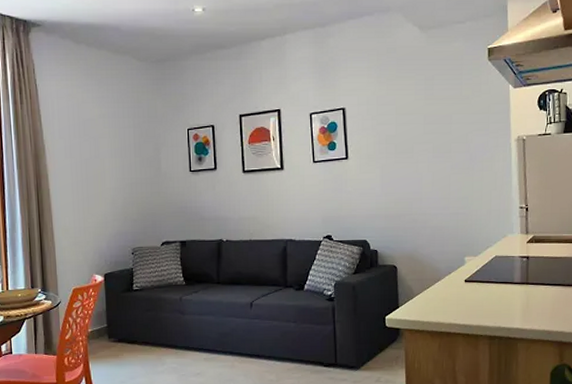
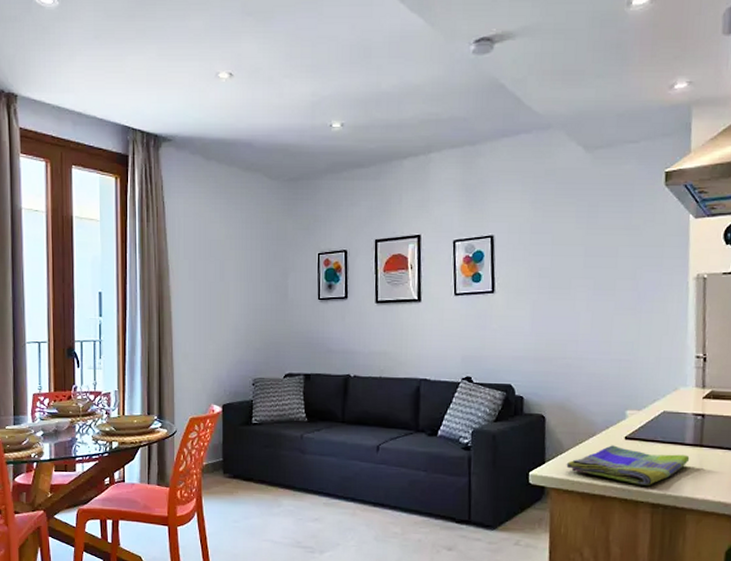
dish towel: none [417,288,519,321] -> present [566,445,690,486]

